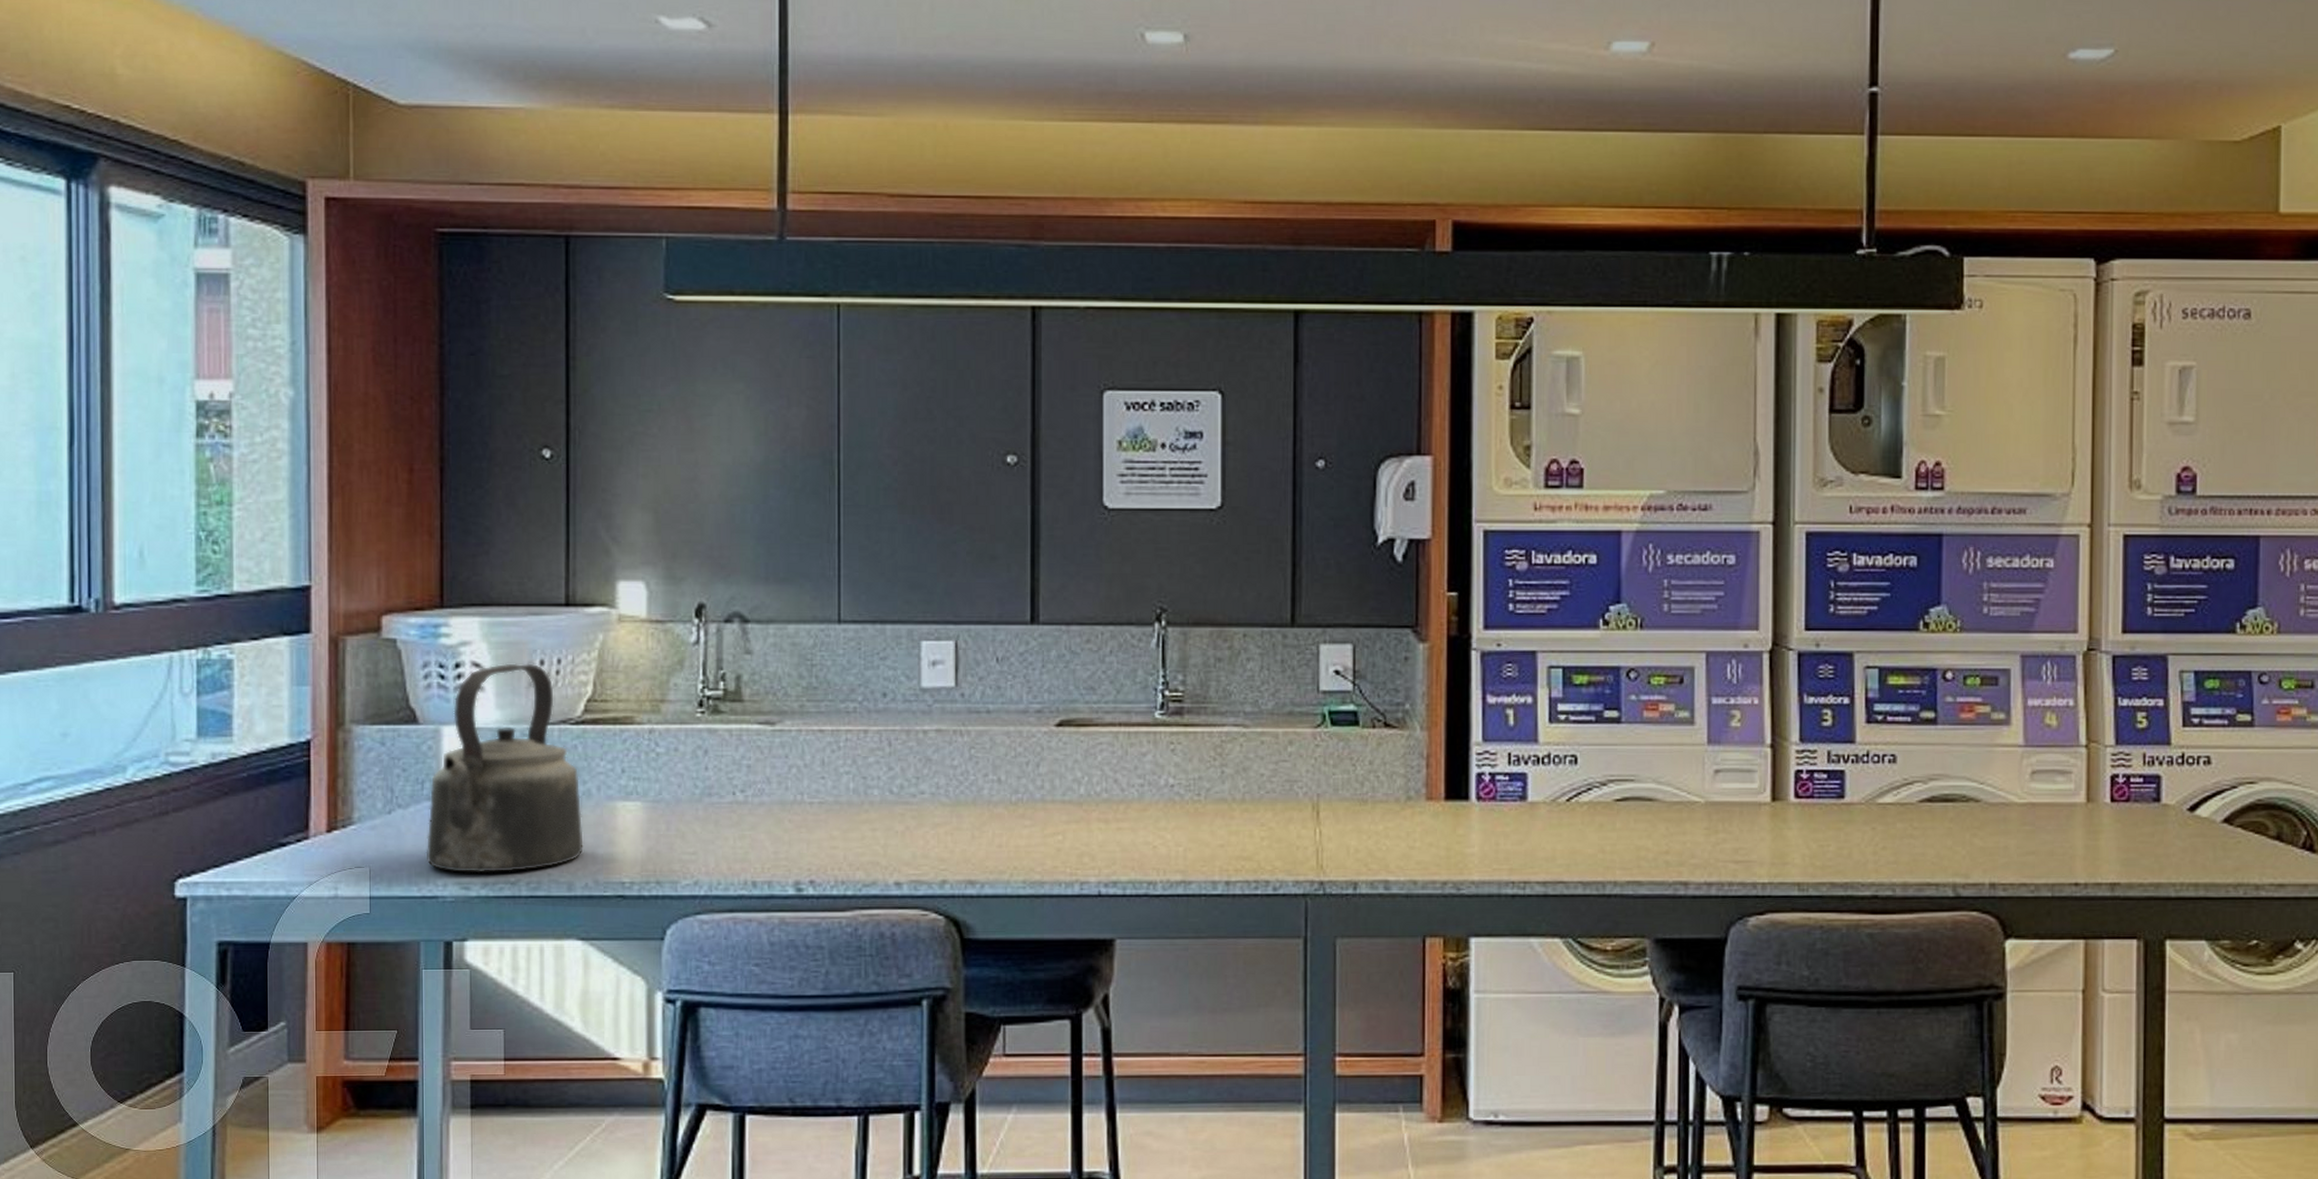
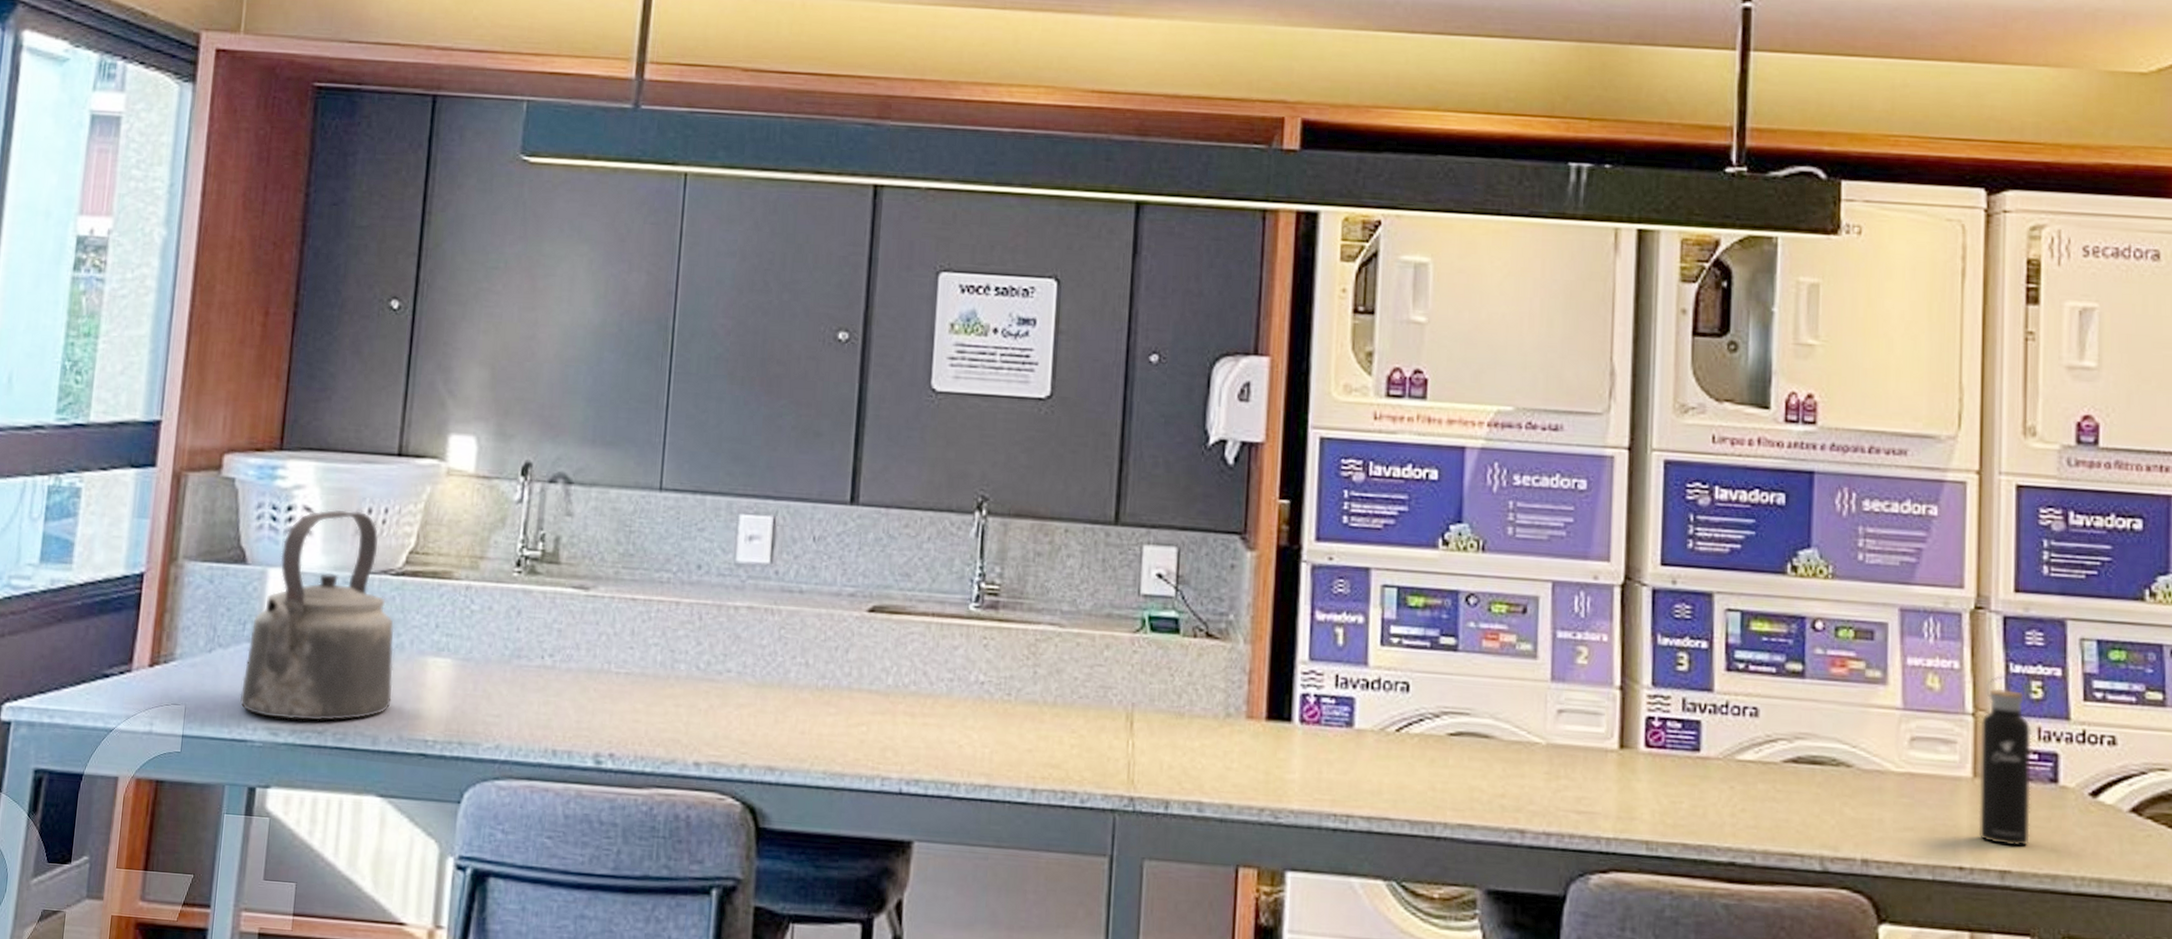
water bottle: none [2092,709,2137,861] -> present [1980,675,2032,847]

